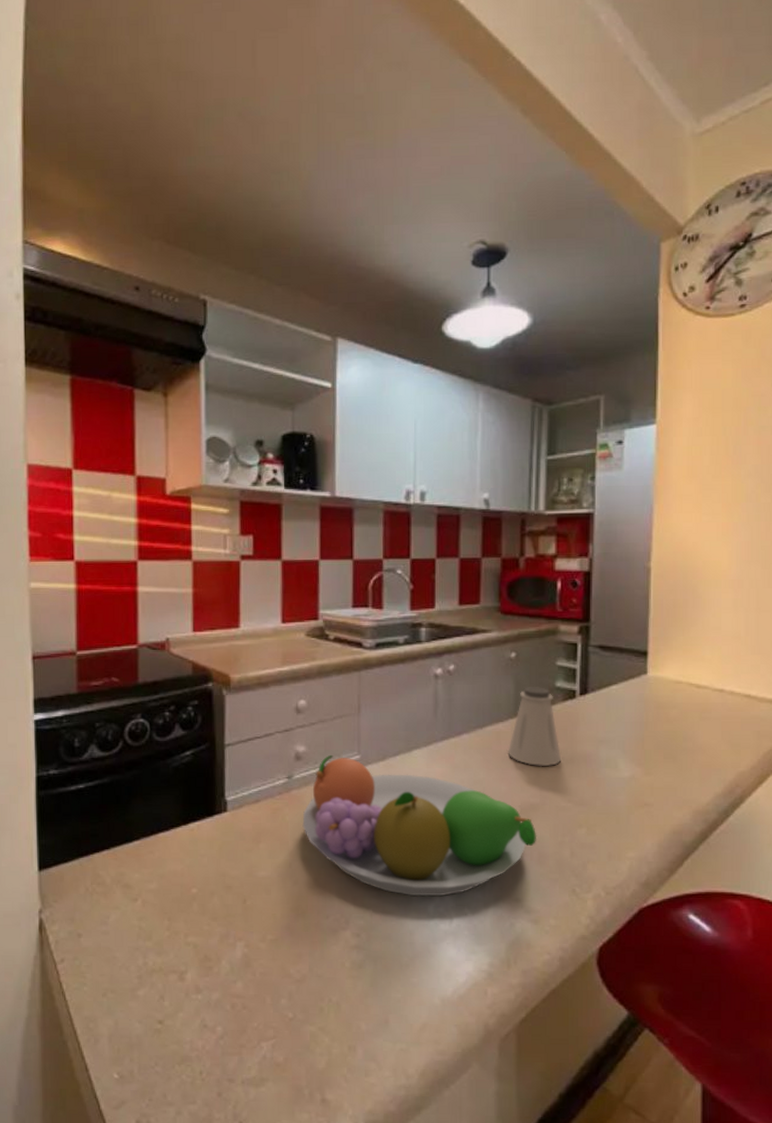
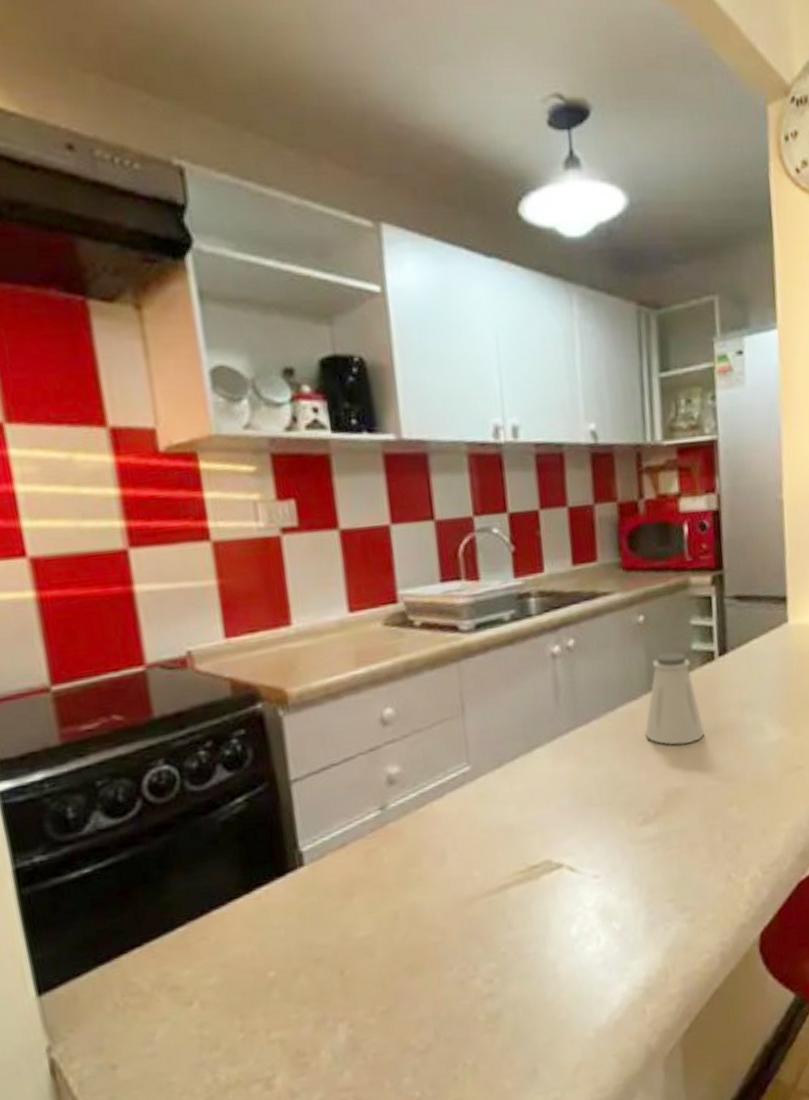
fruit bowl: present [302,754,537,897] -> none [405,770,686,923]

